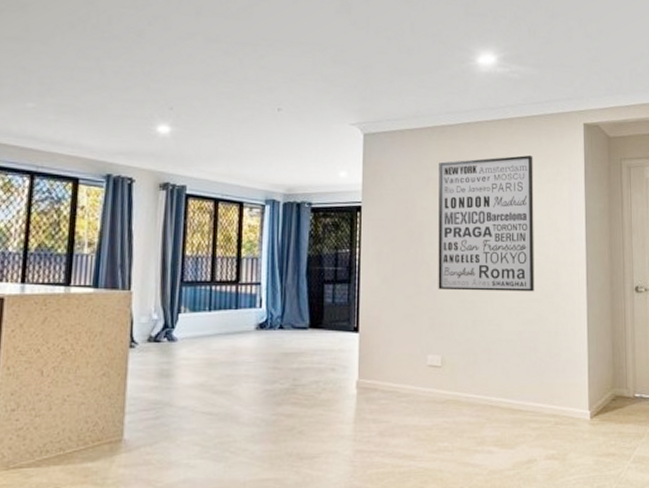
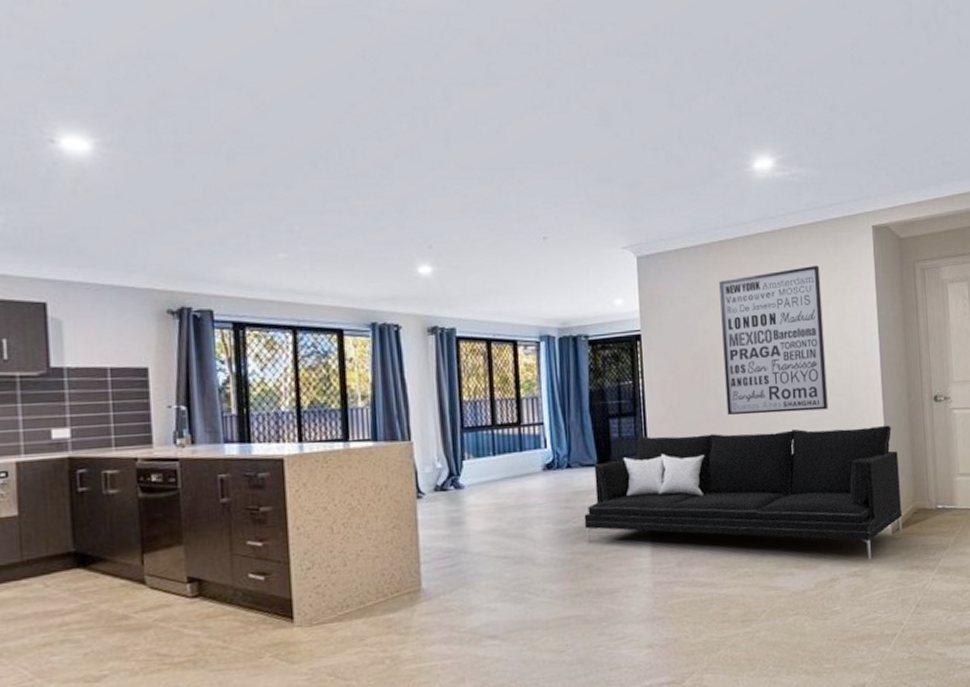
sofa: none [291,303,600,443] -> present [584,425,903,560]

